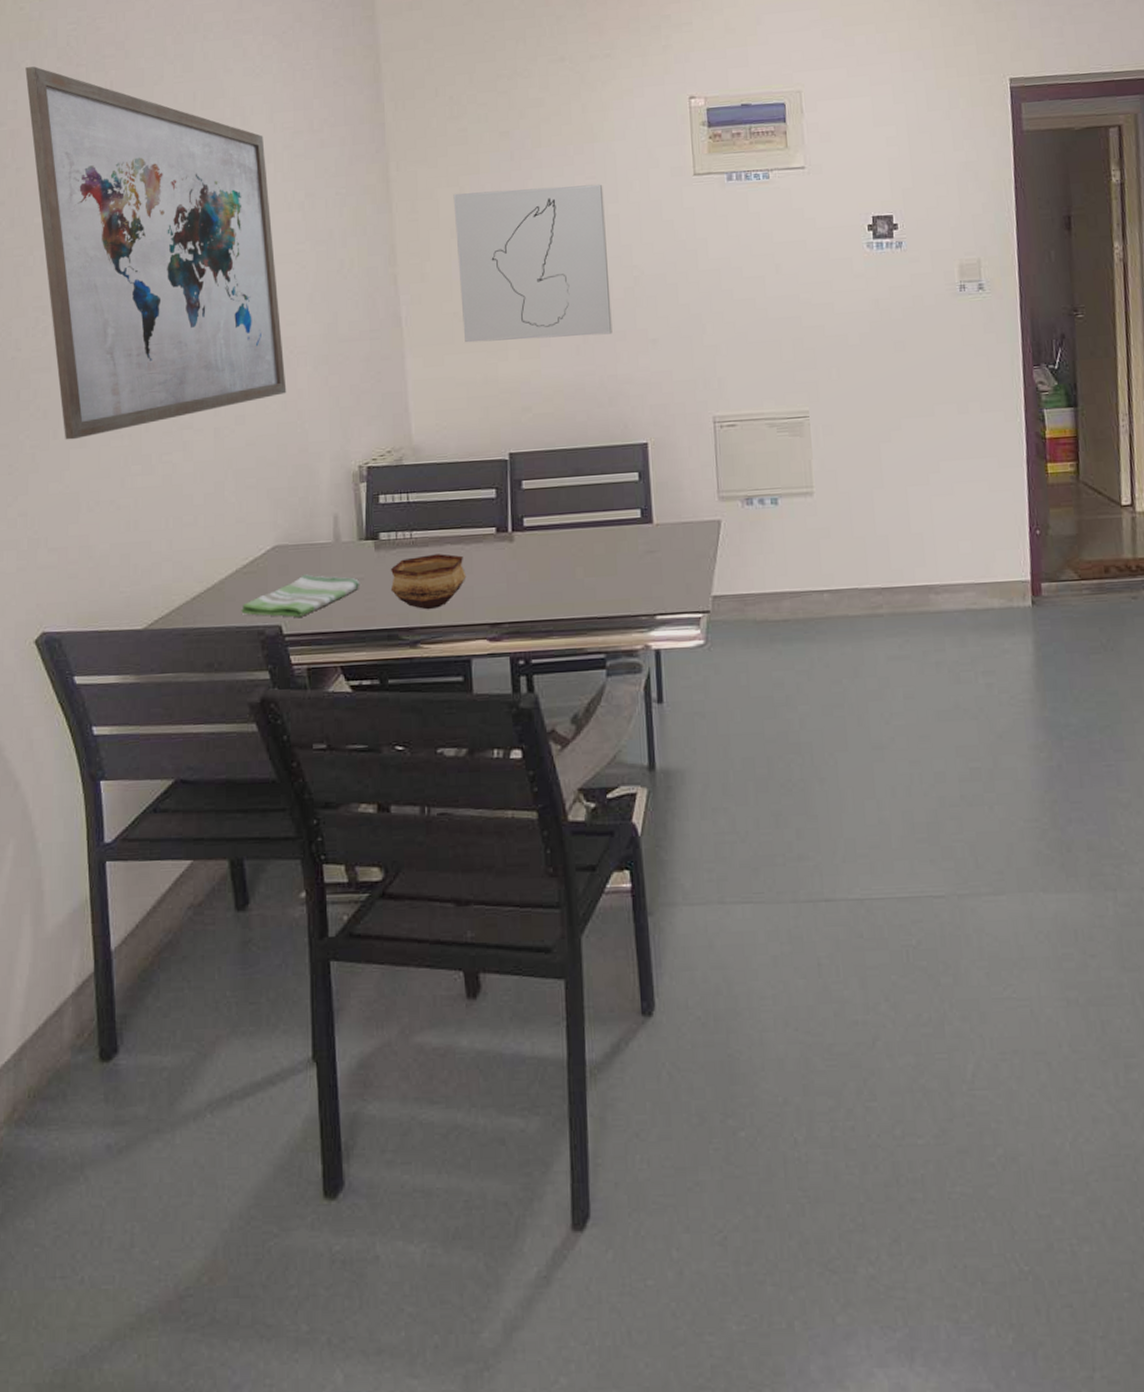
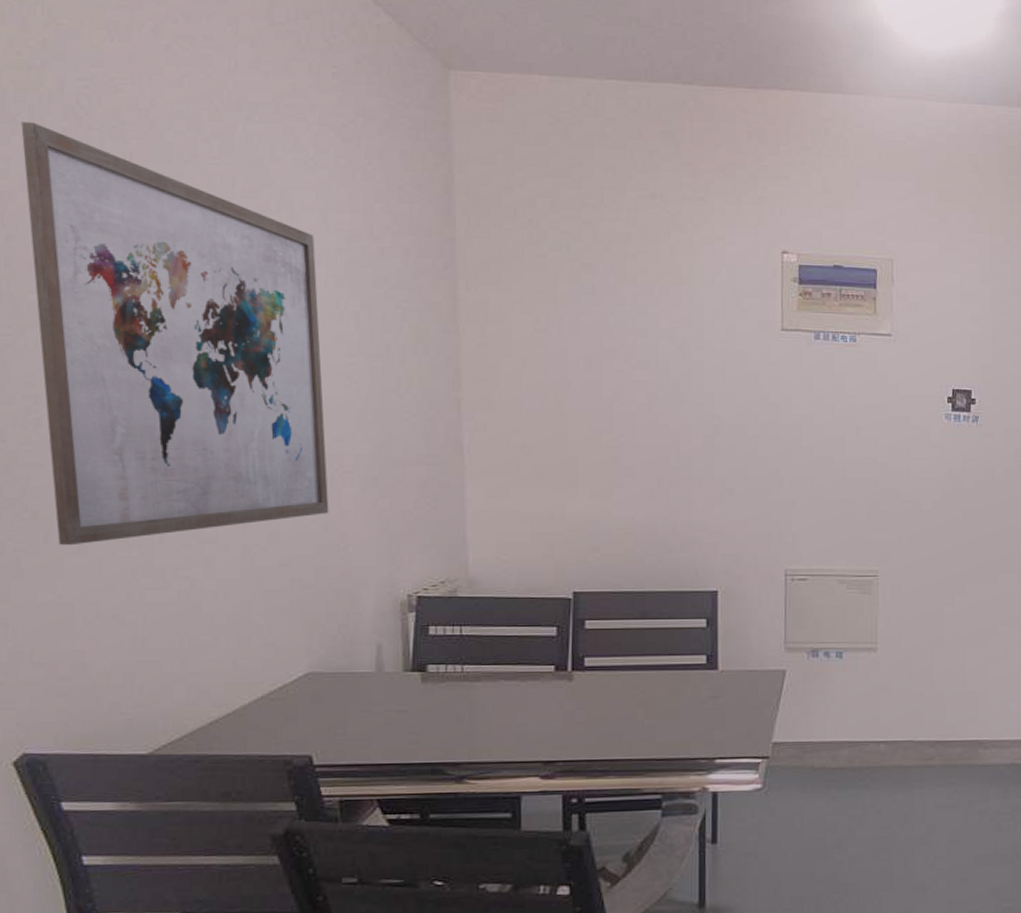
dish towel: present [241,574,360,617] -> none [266,704,404,748]
bowl: present [390,553,466,610] -> none [437,689,520,745]
wall art: present [453,184,613,343] -> none [527,321,689,480]

